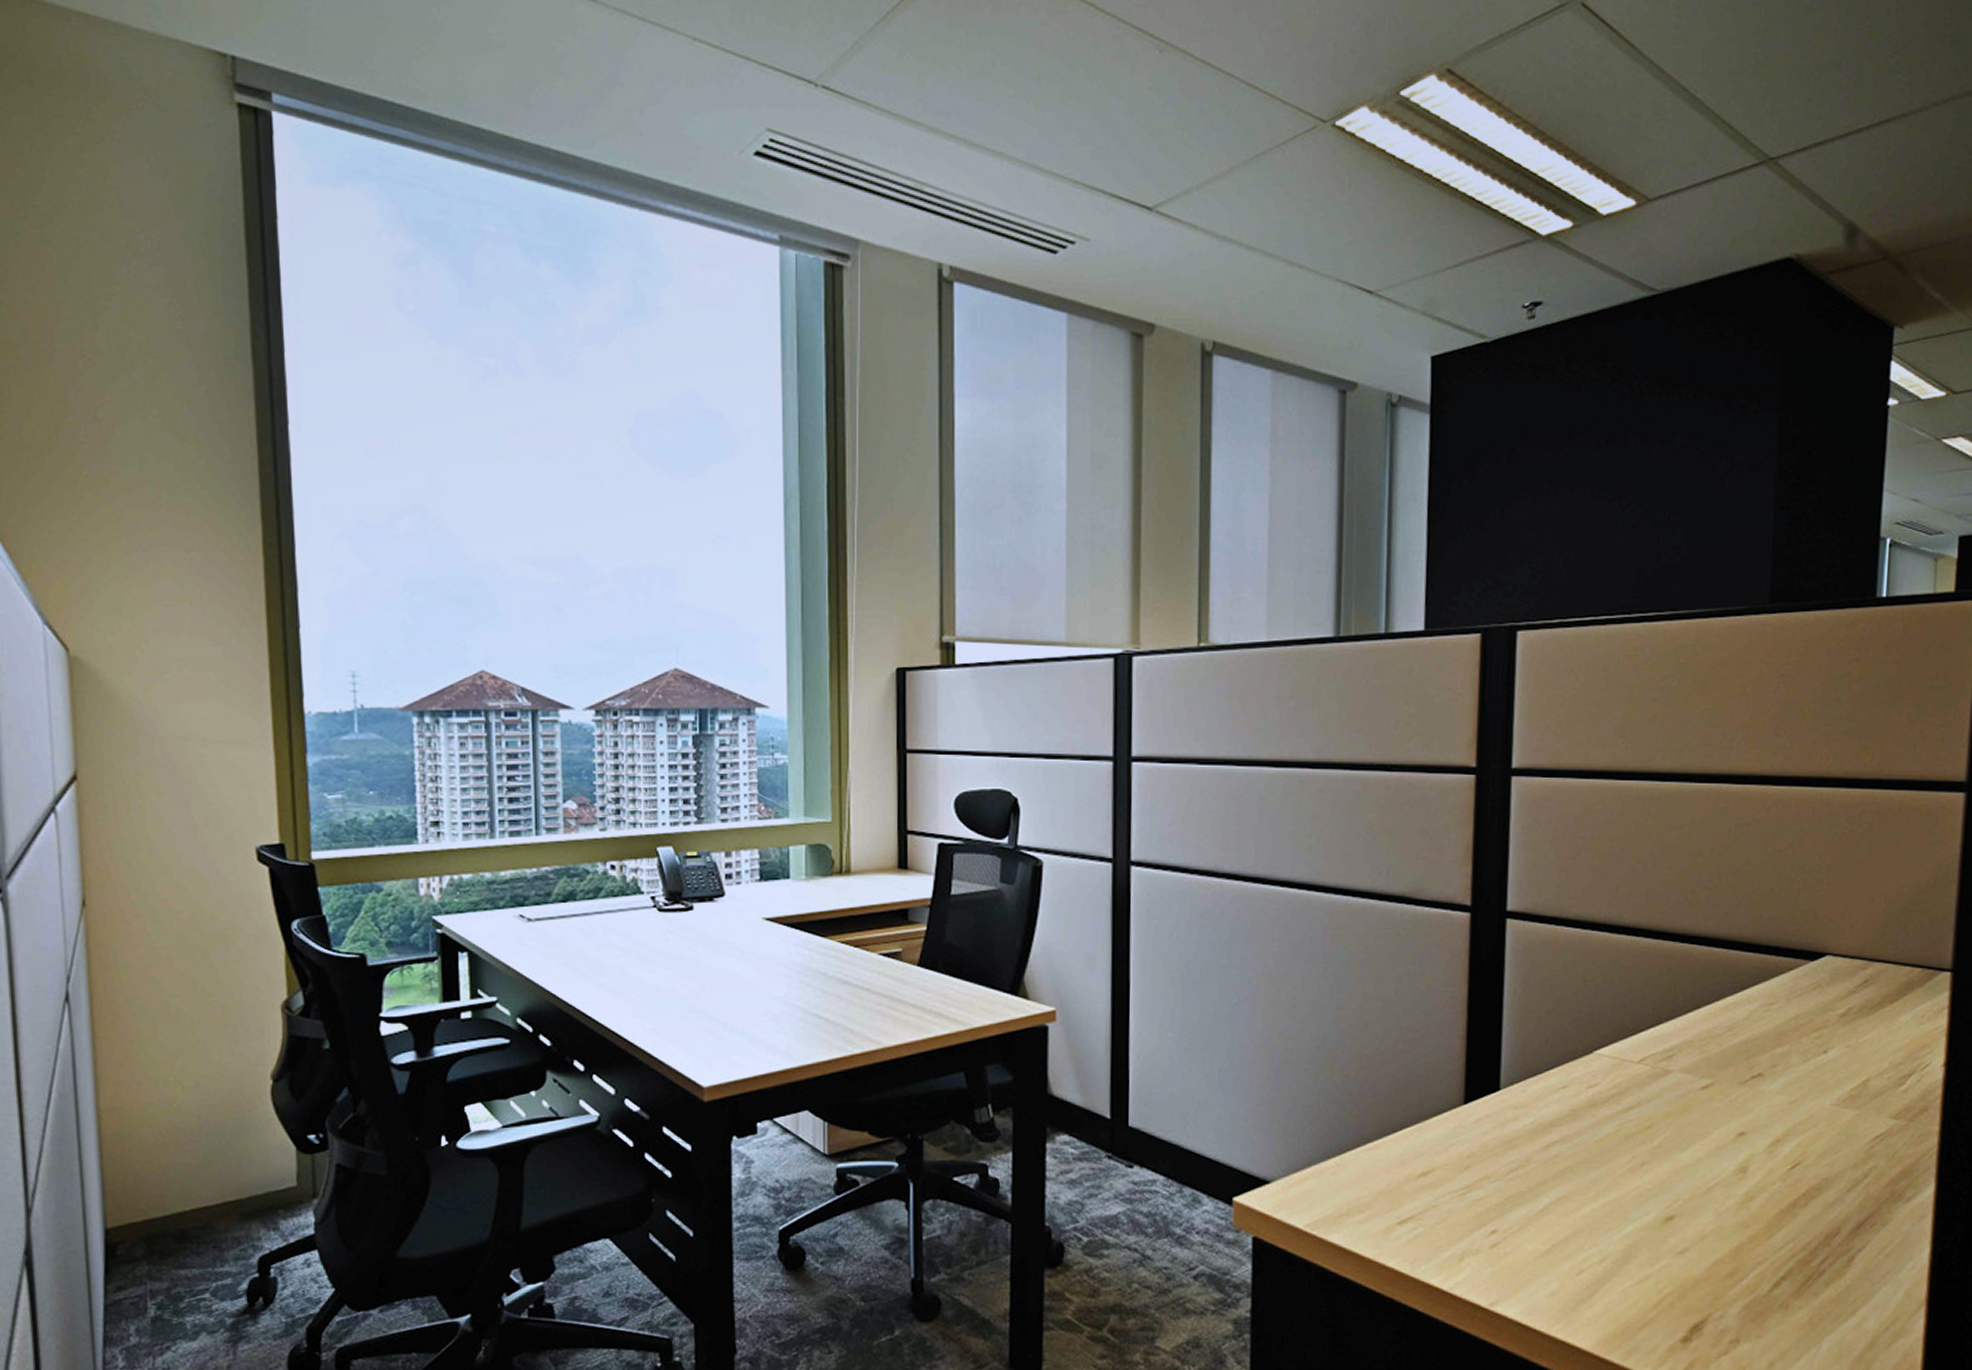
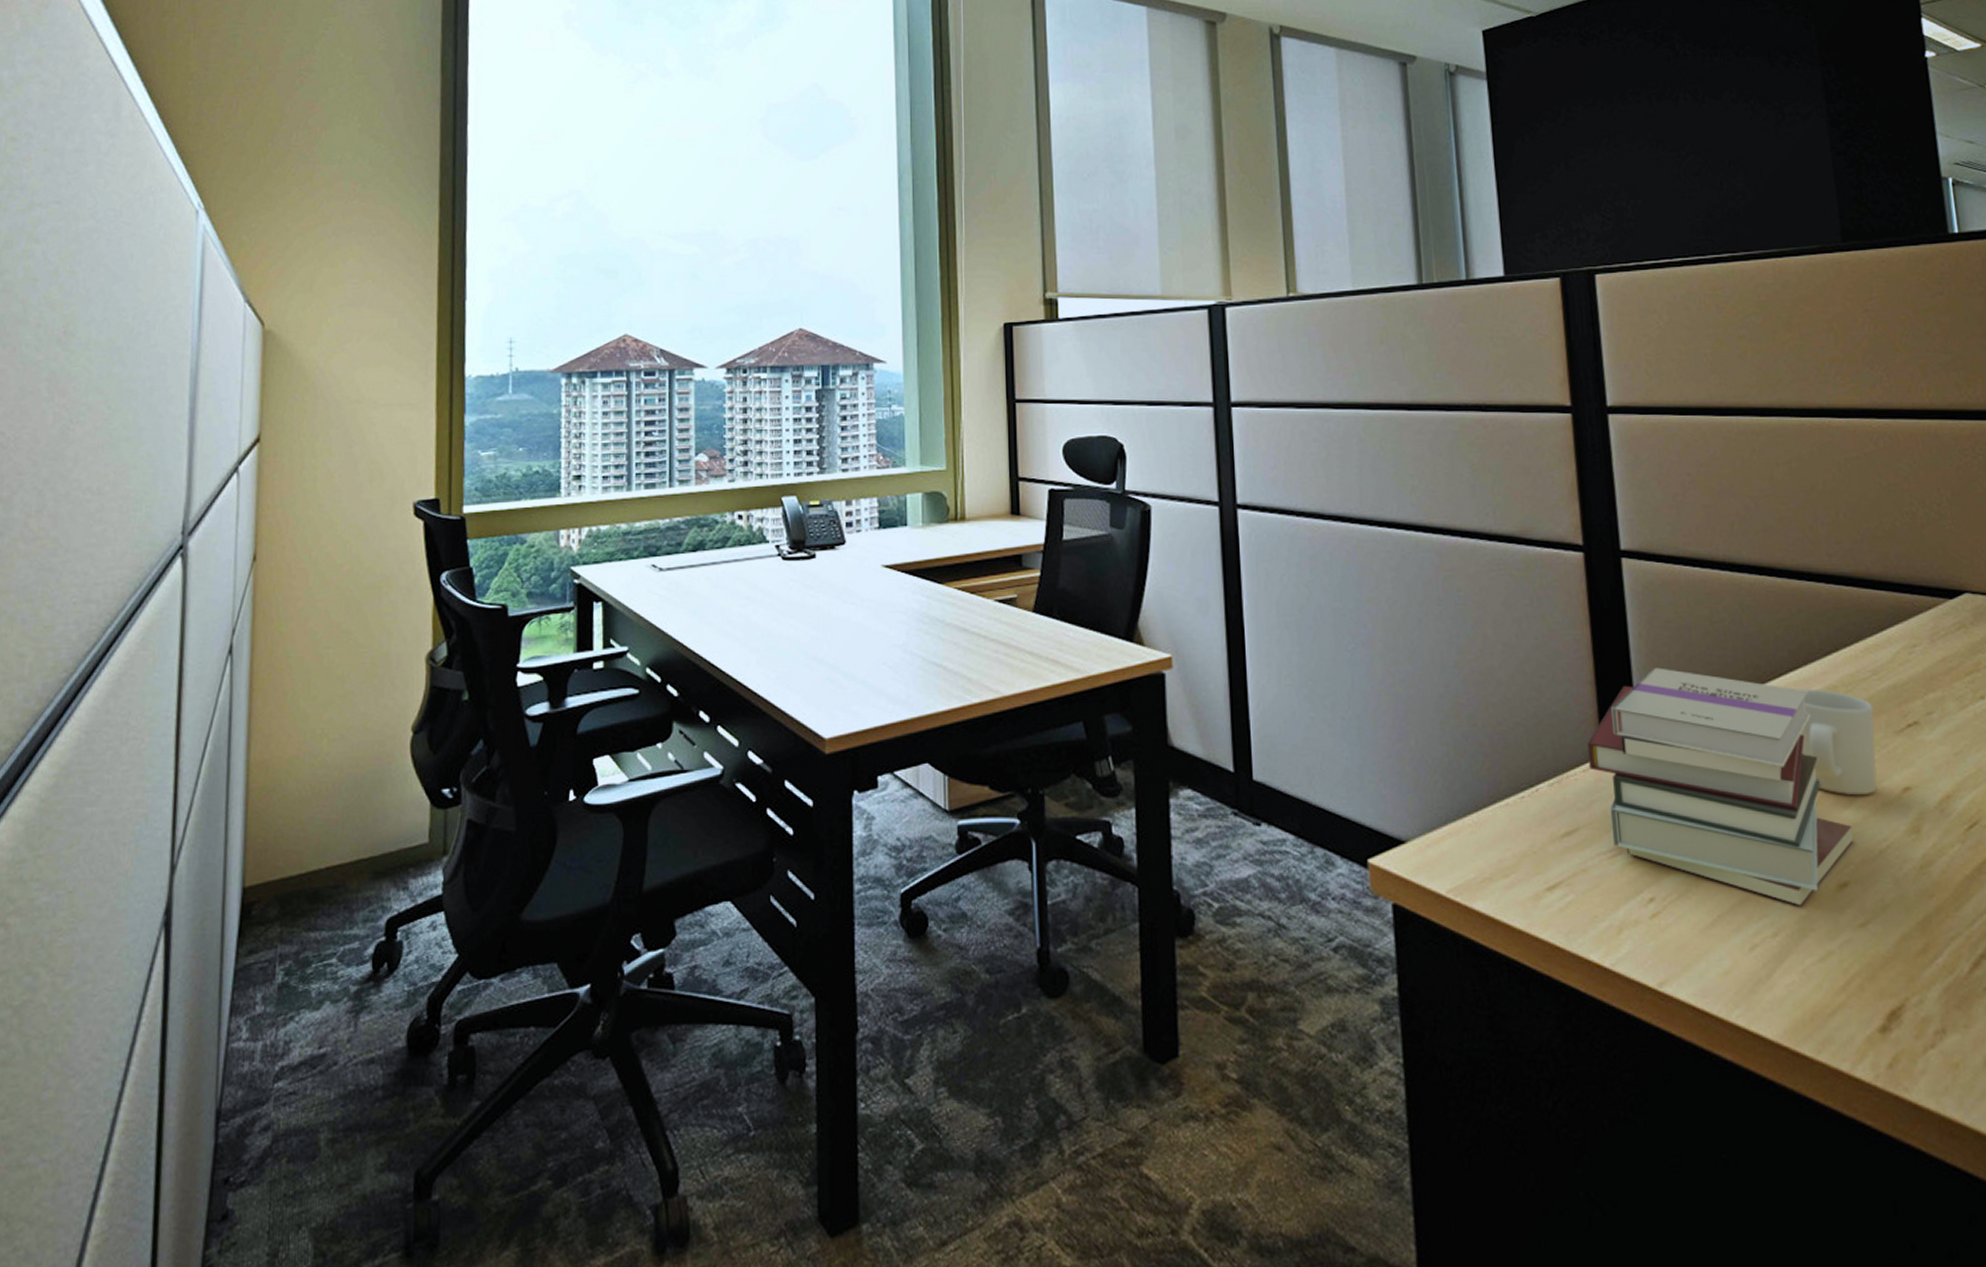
books: none [1451,1023,1686,1237] -> present [1587,667,1854,906]
mug: none [1651,1043,1723,1140] -> present [1799,689,1877,796]

